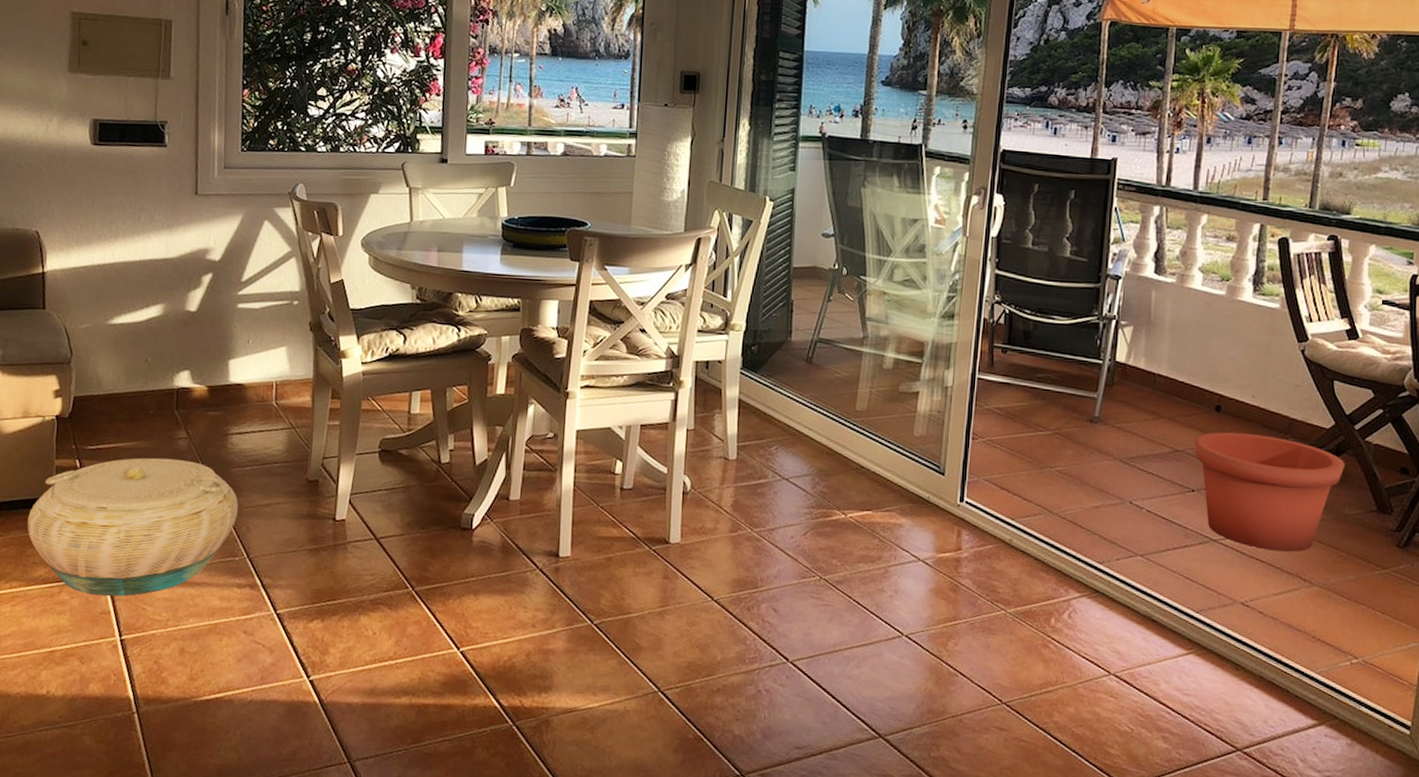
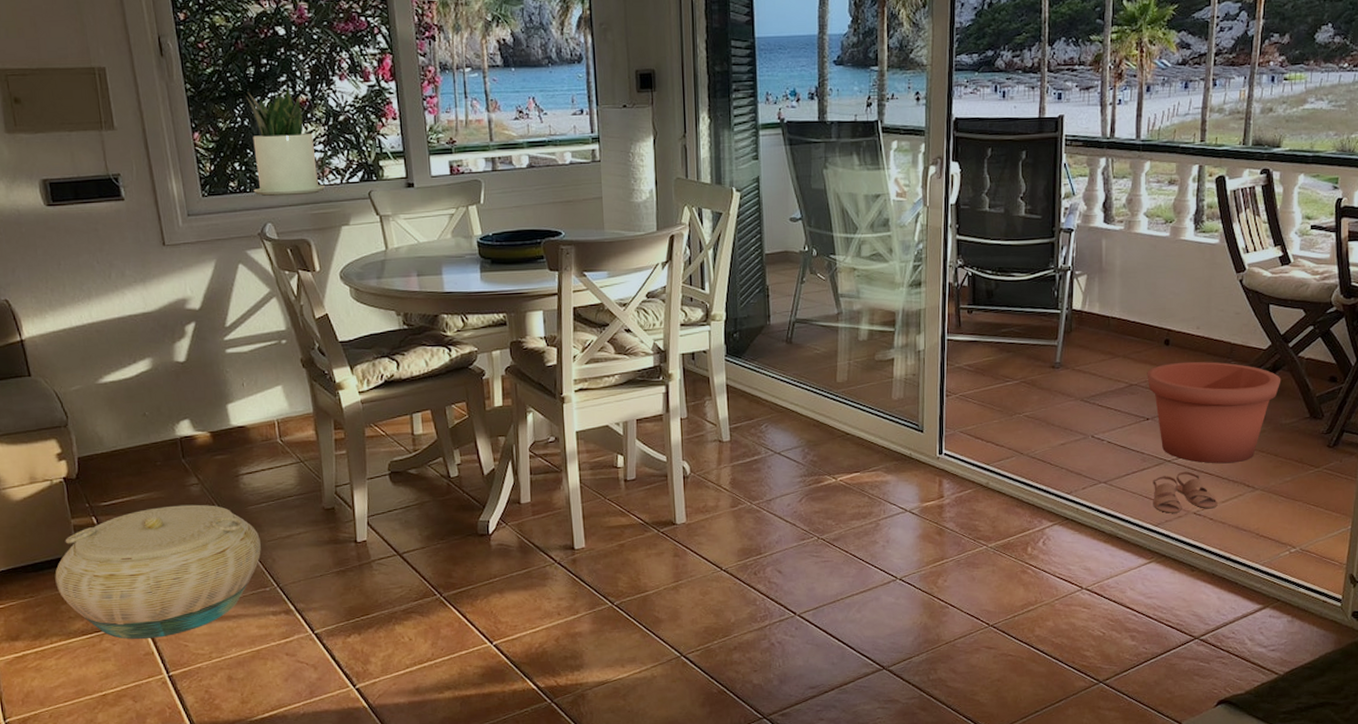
planter: none [291,56,360,160] -> present [245,89,325,197]
sandal: none [1195,554,1269,601] -> present [1153,471,1218,513]

